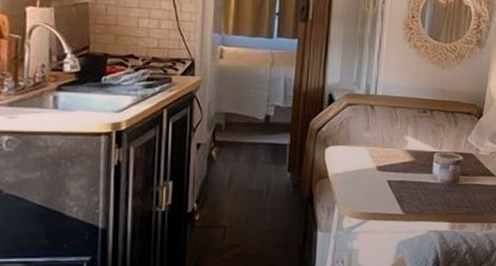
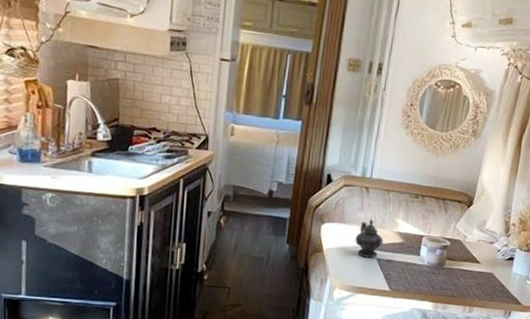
teapot: none [363,137,393,180] -> present [355,218,384,258]

